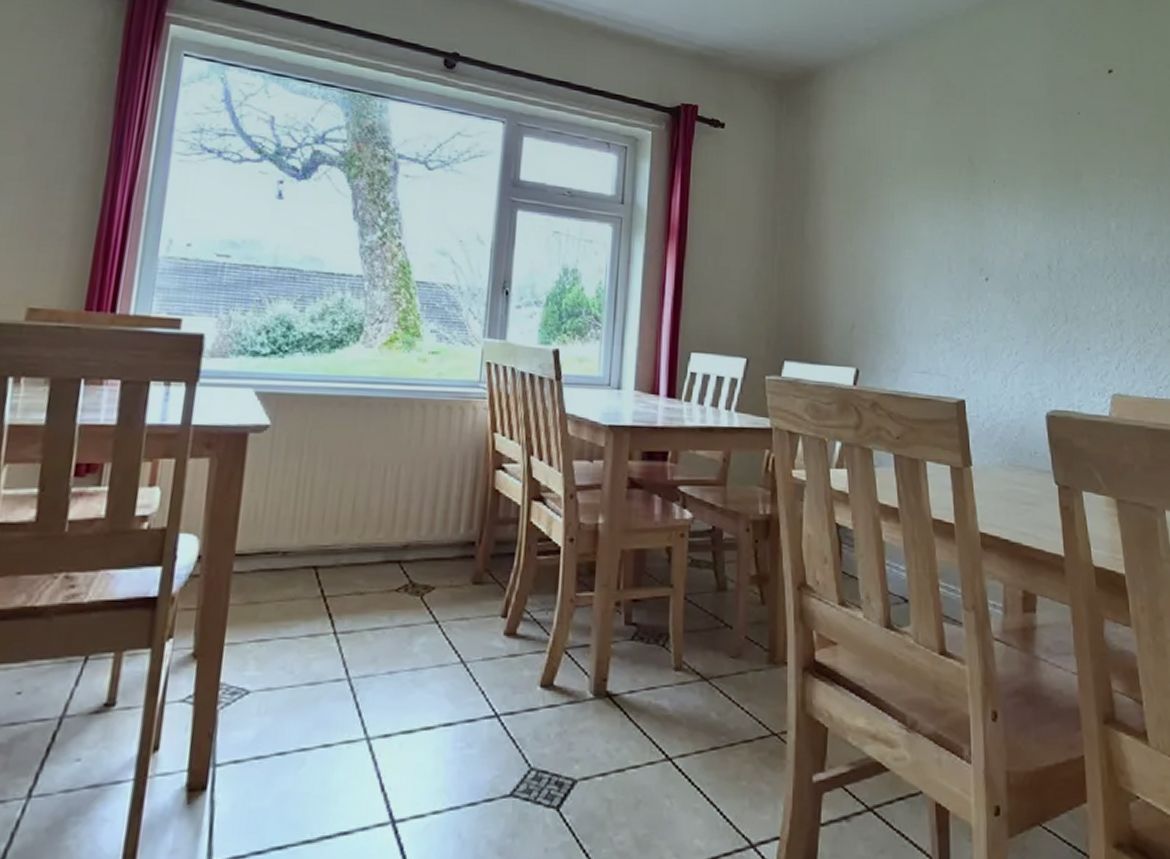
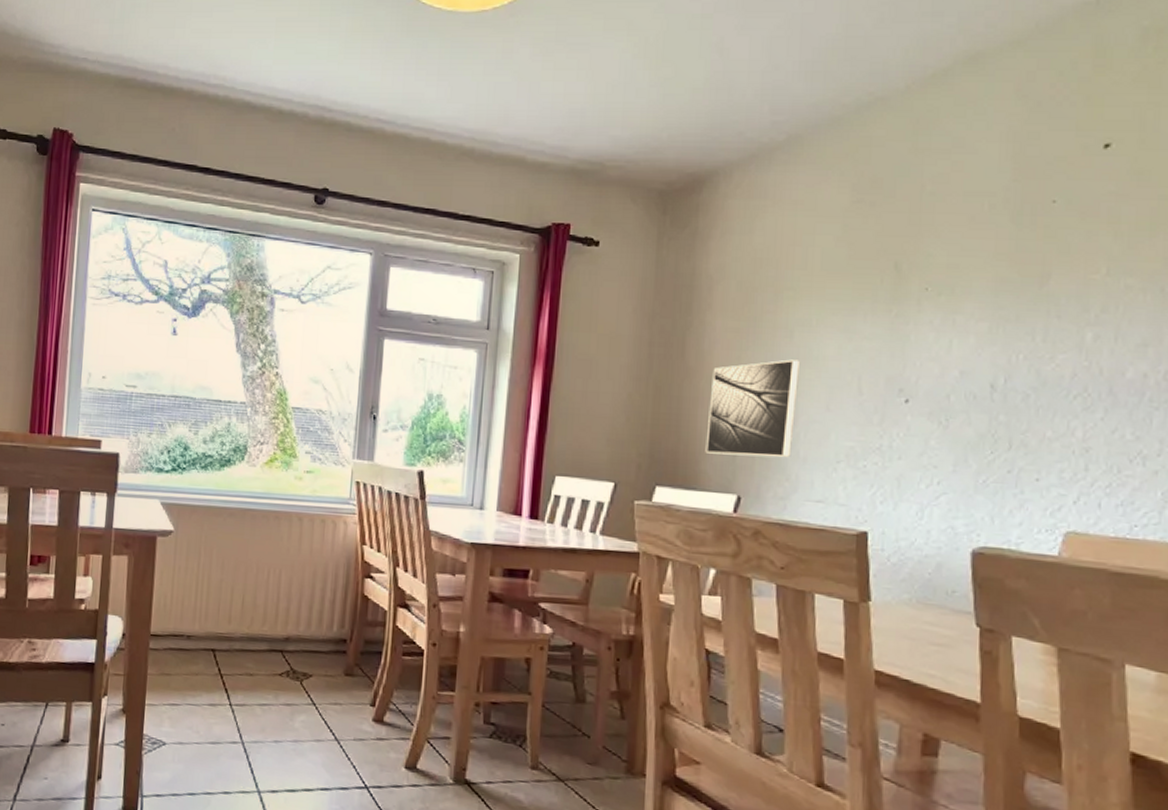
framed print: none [826,240,901,332] -> present [705,359,799,458]

